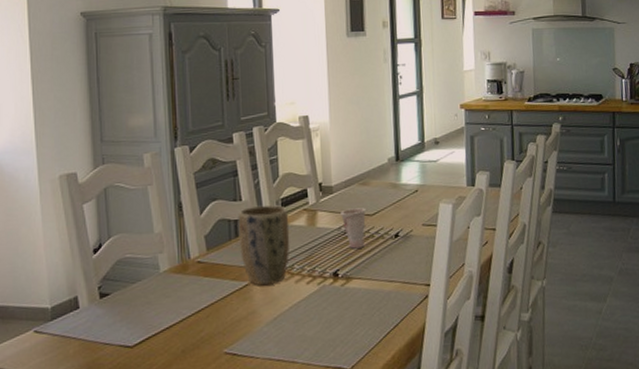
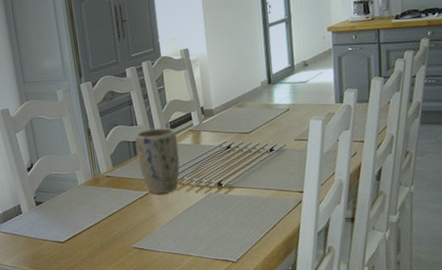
cup: present [341,208,366,249] -> none [221,127,243,163]

